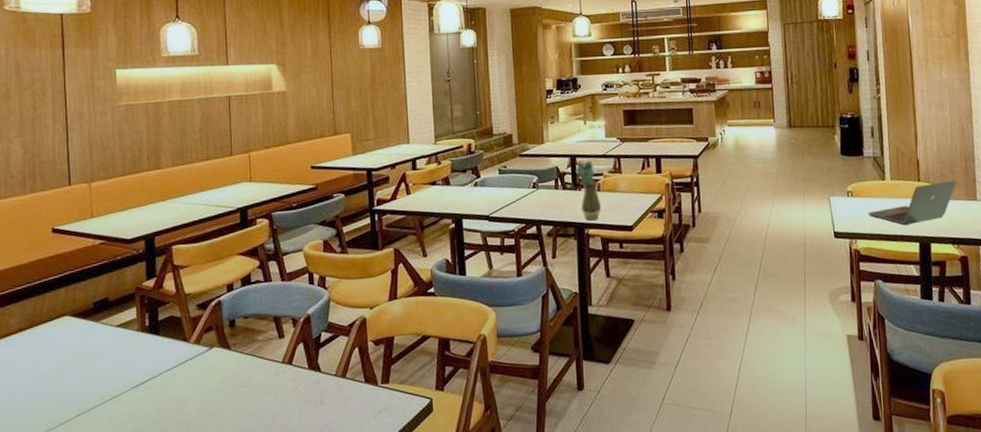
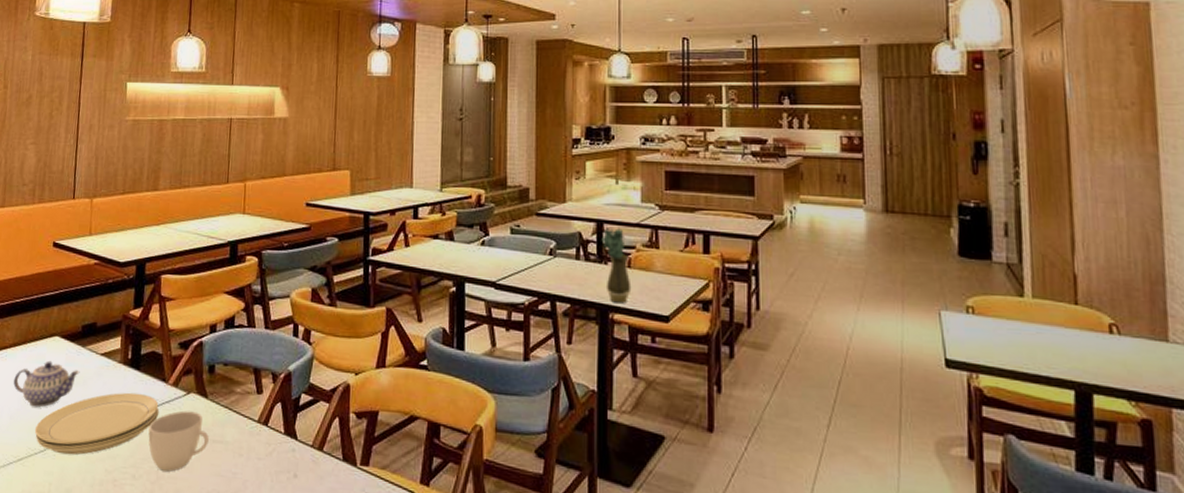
teapot: none [24,339,96,385] -> present [13,360,80,407]
plate: none [52,355,183,423] -> present [34,392,160,455]
cup: none [174,363,236,420] -> present [148,410,209,472]
laptop: present [868,180,957,225] -> none [997,308,1136,363]

